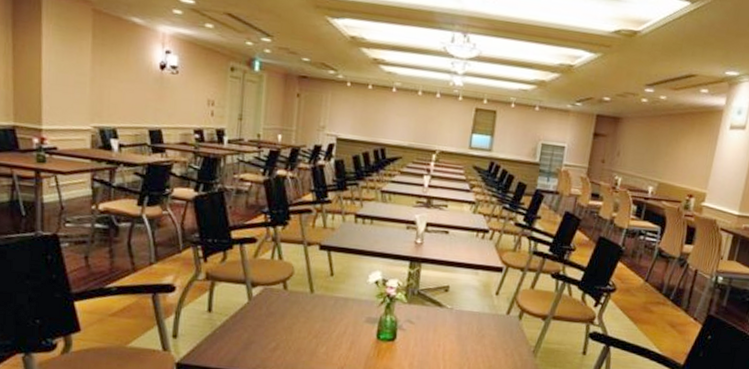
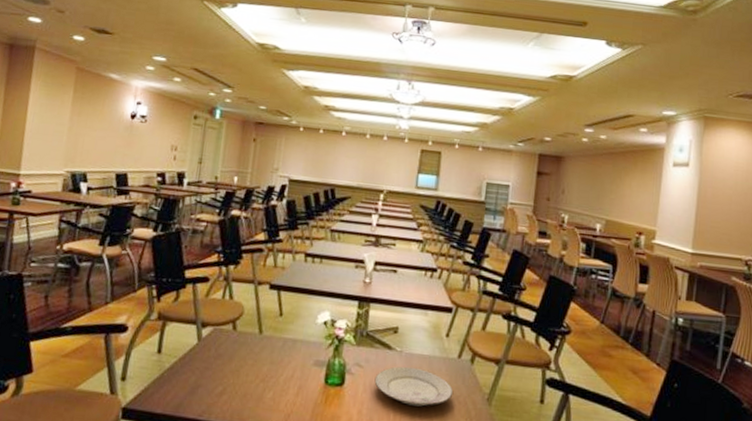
plate: none [425,322,502,359] -> present [374,366,454,407]

